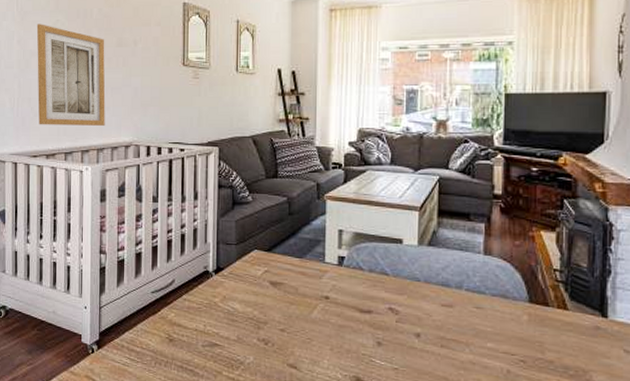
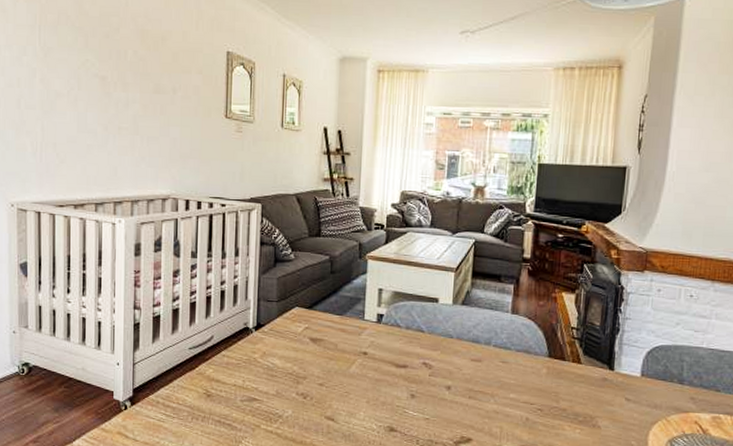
wall art: present [36,24,106,126] -> none [62,62,141,176]

